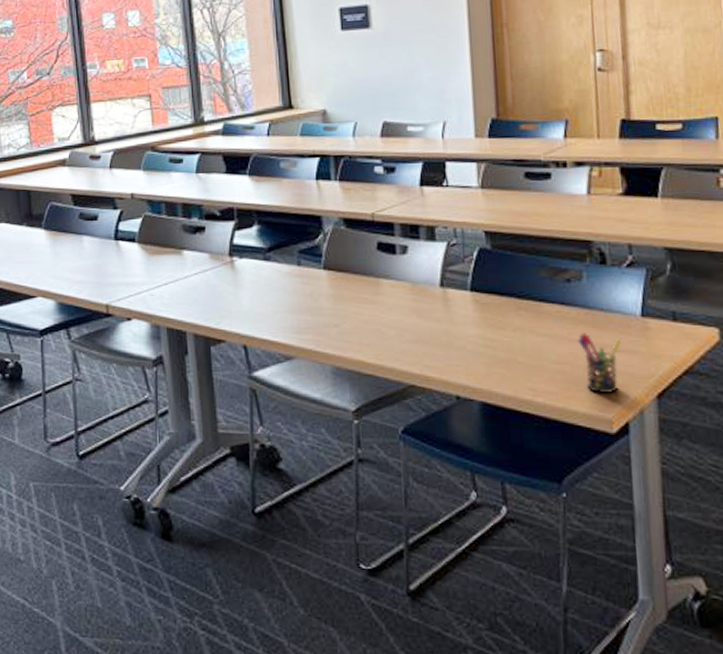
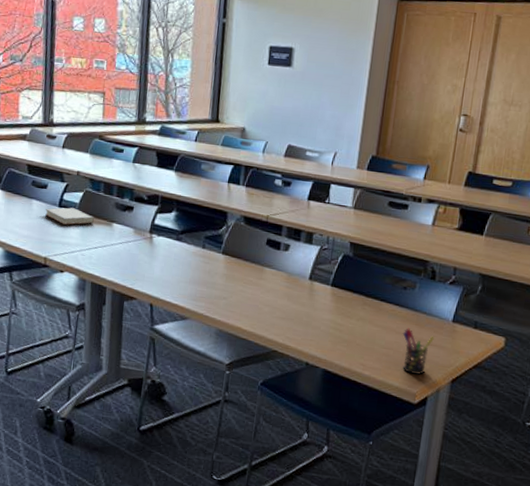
book: none [100,239,159,261] -> present [45,207,94,225]

